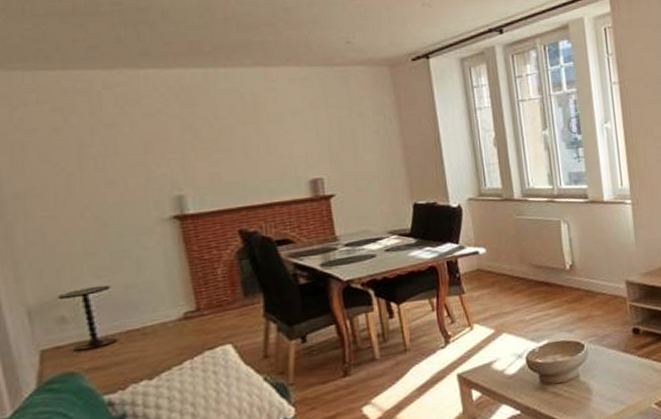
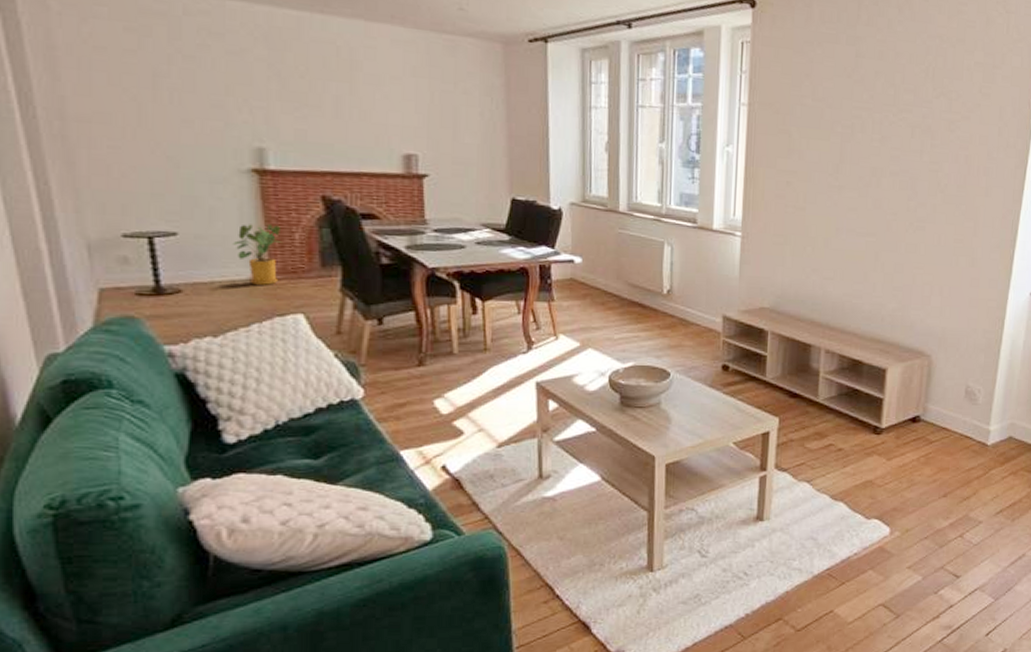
house plant: none [161,264,206,323] -> present [233,224,282,285]

